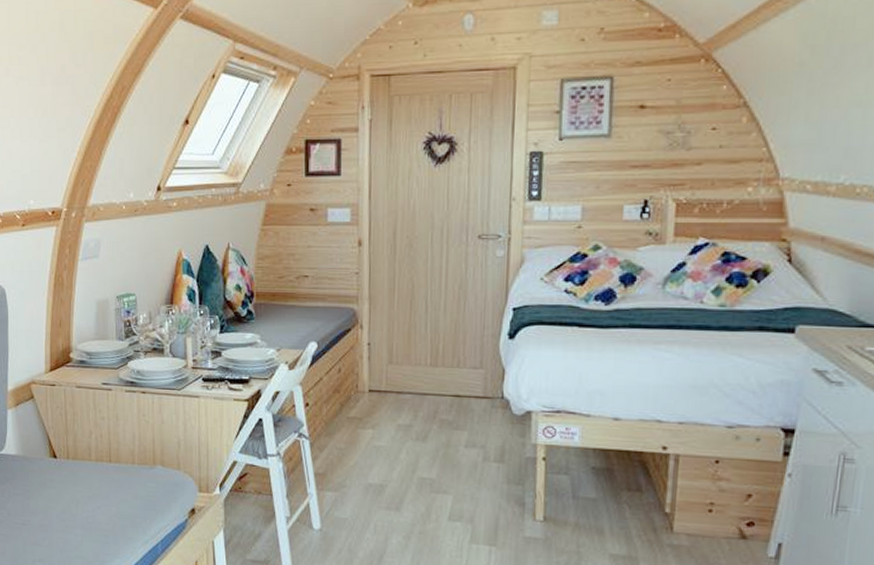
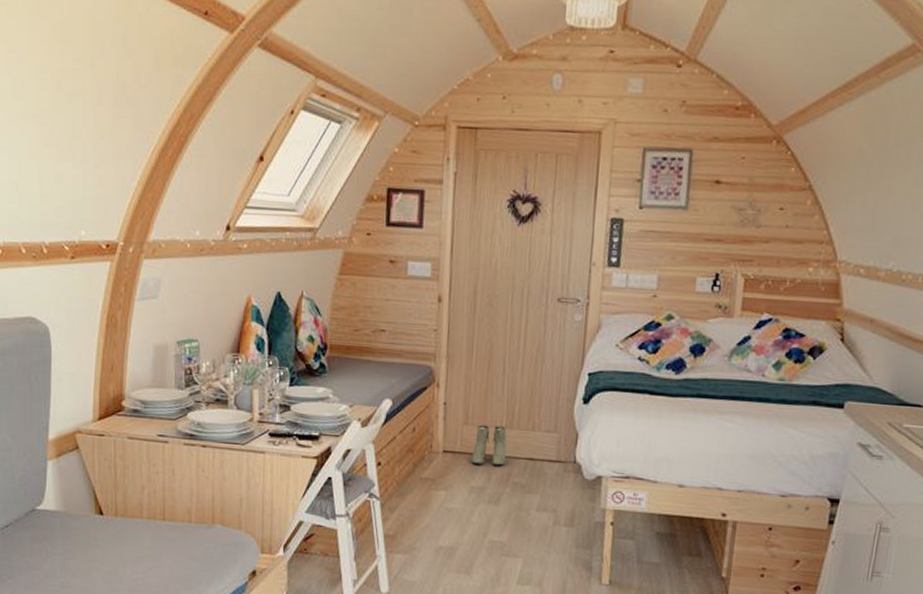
boots: none [397,363,432,403] -> present [471,425,507,466]

